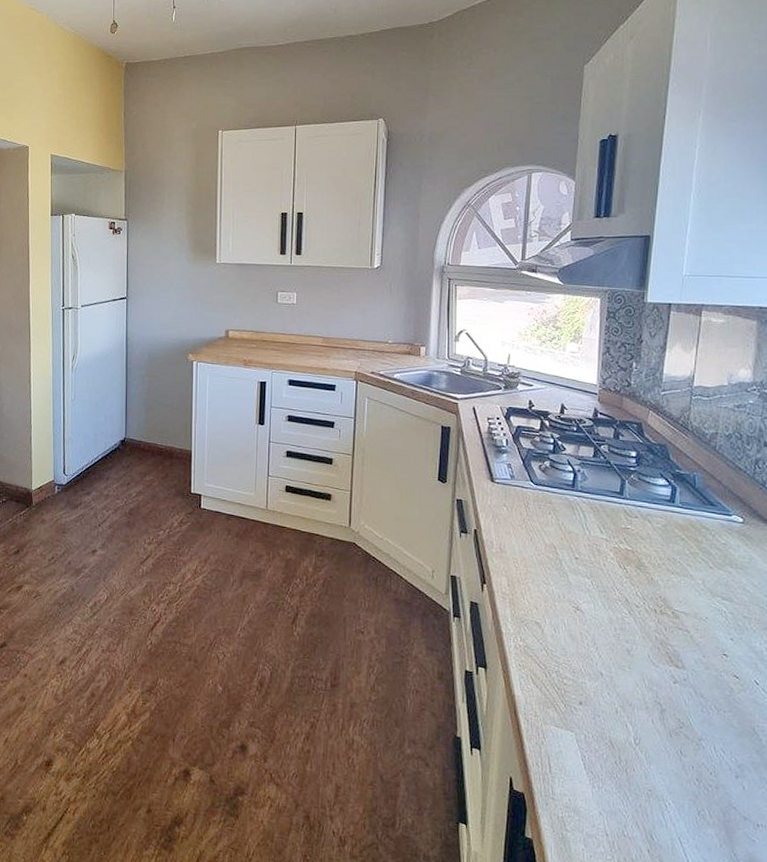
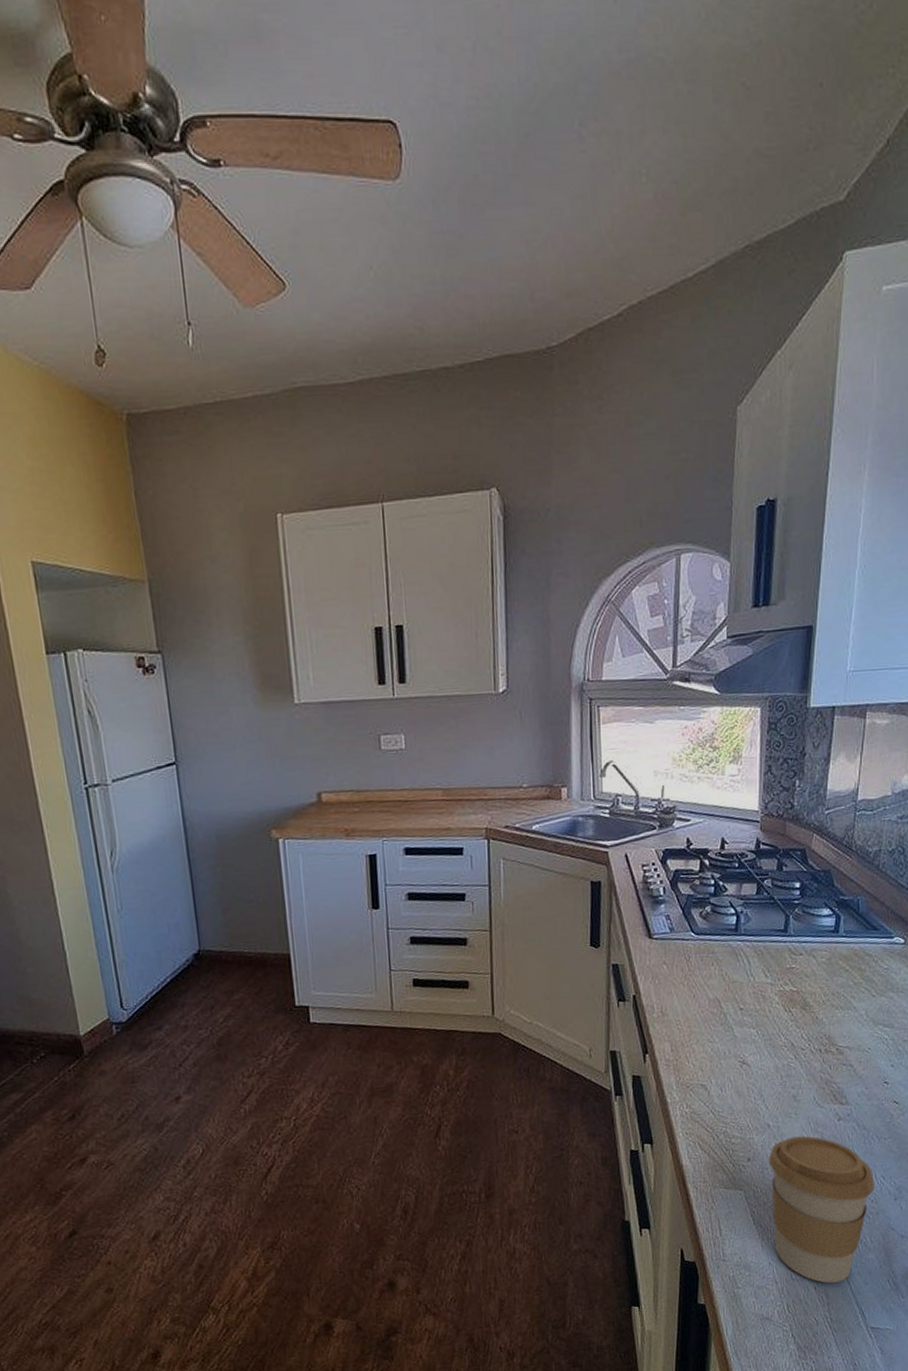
coffee cup: none [601,690,714,851] -> present [769,1136,875,1284]

